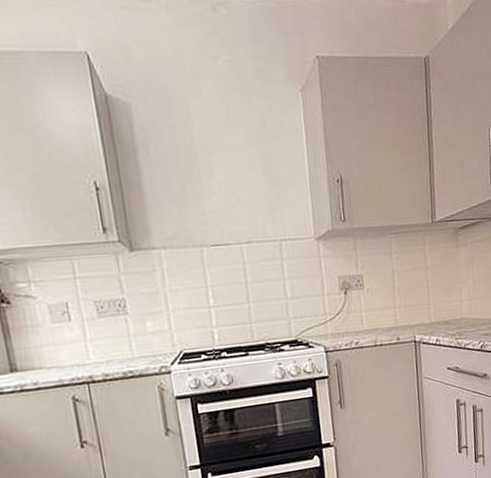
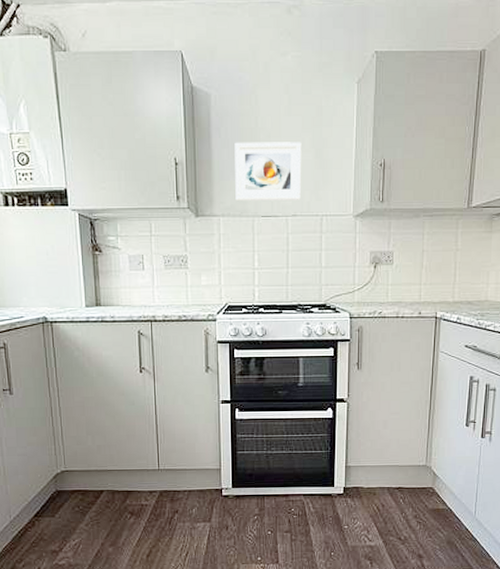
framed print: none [167,158,254,229] -> present [235,142,302,200]

